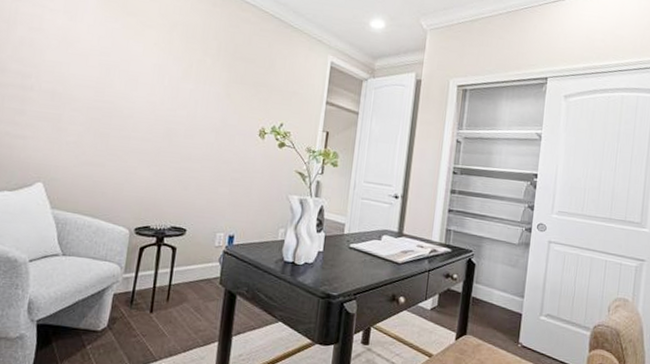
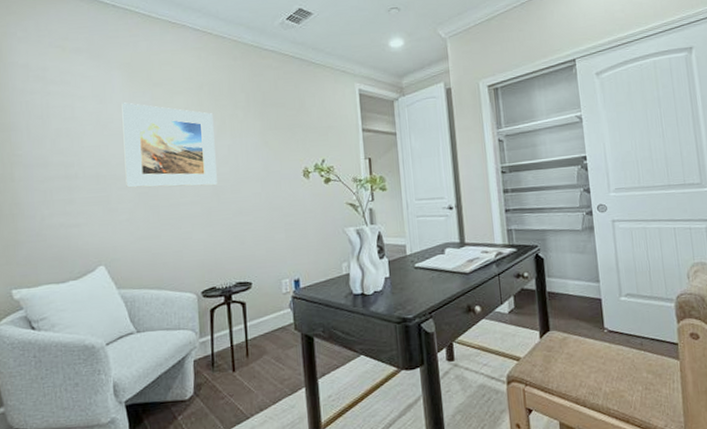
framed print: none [80,24,181,127] -> present [121,102,217,188]

